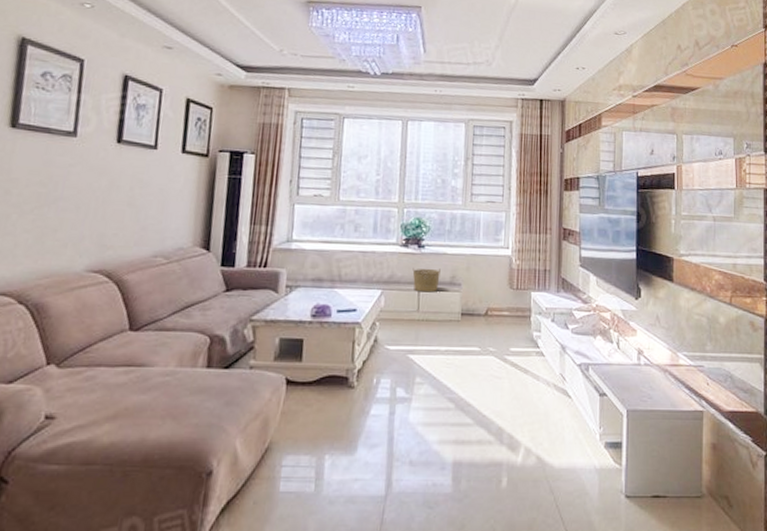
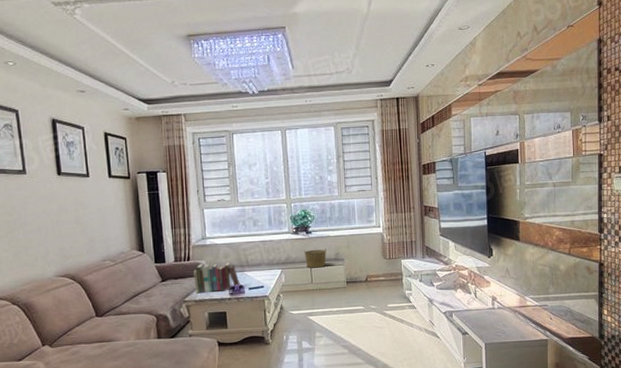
books: none [267,273,327,312] -> present [193,262,240,294]

